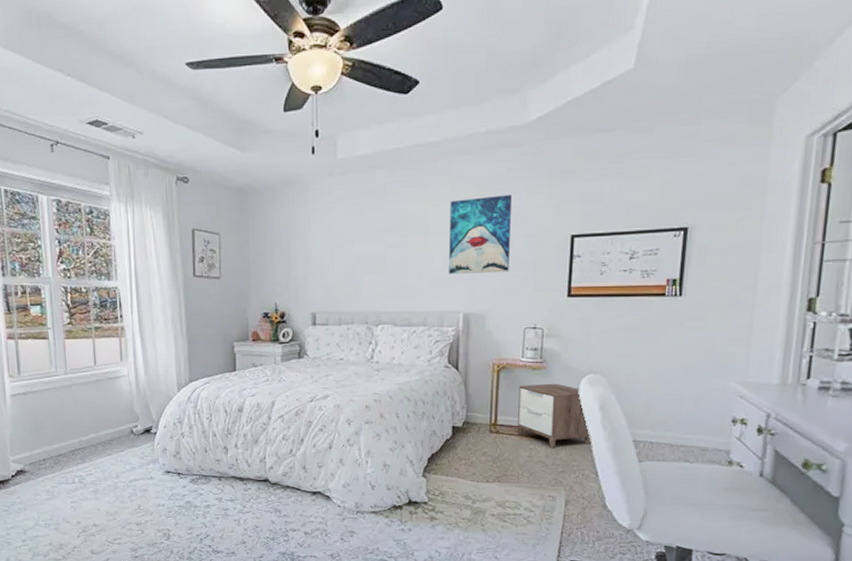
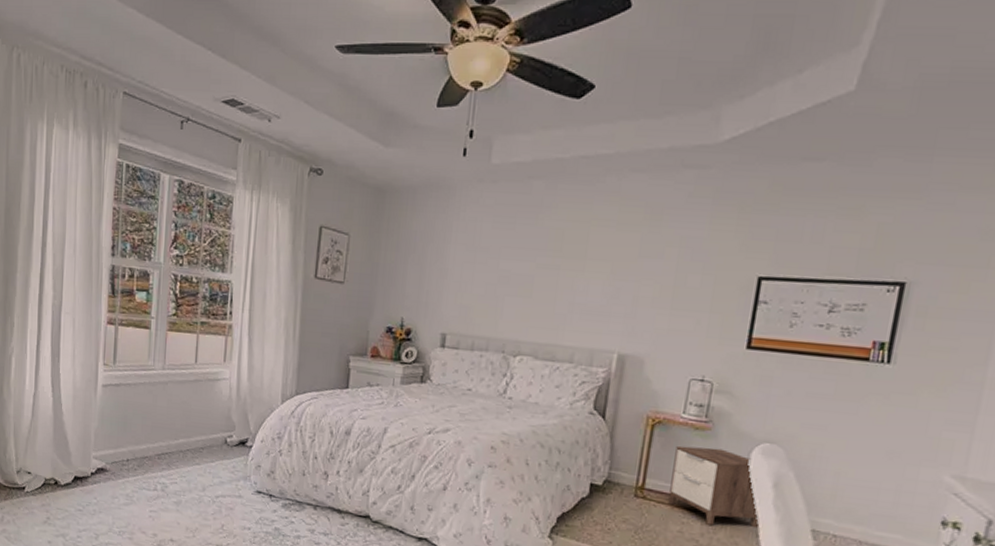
wall art: present [449,194,511,274] -> none [606,222,690,312]

